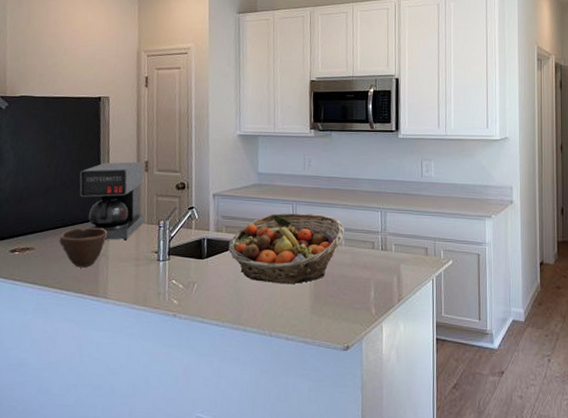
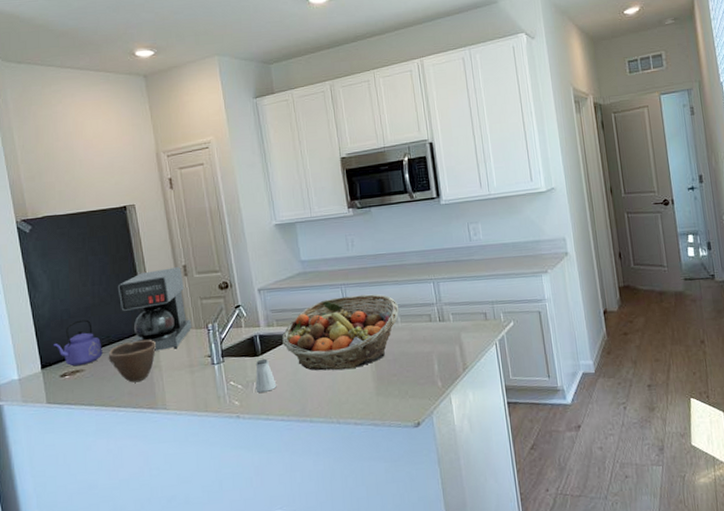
kettle: none [8,199,55,244] -> present [53,319,103,367]
saltshaker: none [195,262,217,295] -> present [255,358,277,393]

